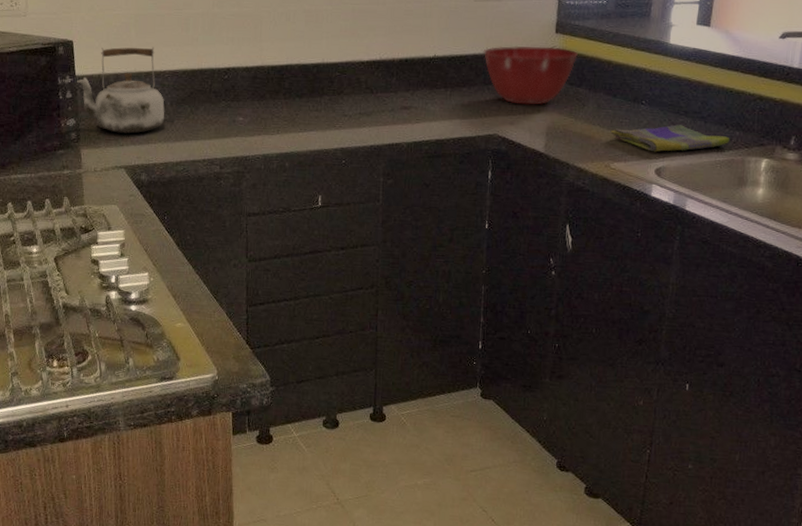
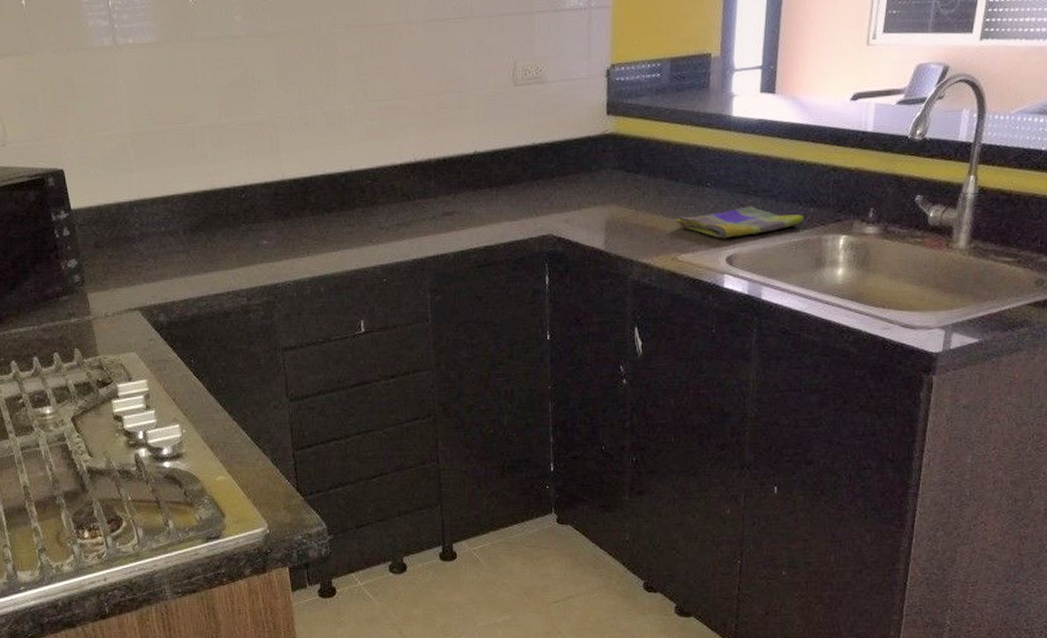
kettle: present [77,47,165,134] -> none [73,169,179,271]
mixing bowl: present [483,45,578,105] -> none [528,130,633,199]

